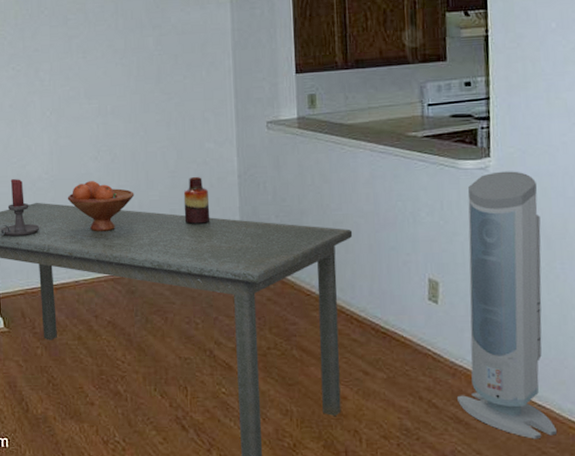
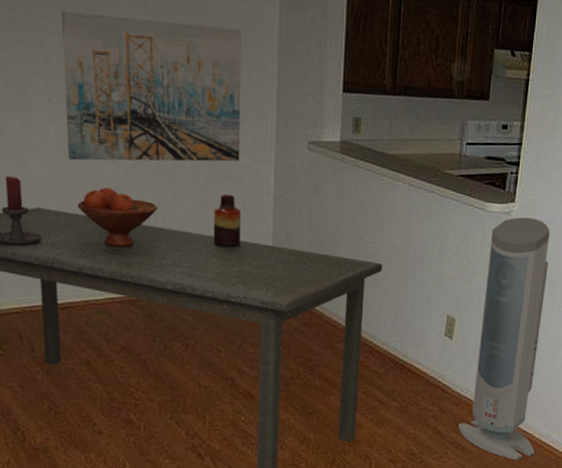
wall art: none [51,33,205,161] -> present [61,10,241,162]

